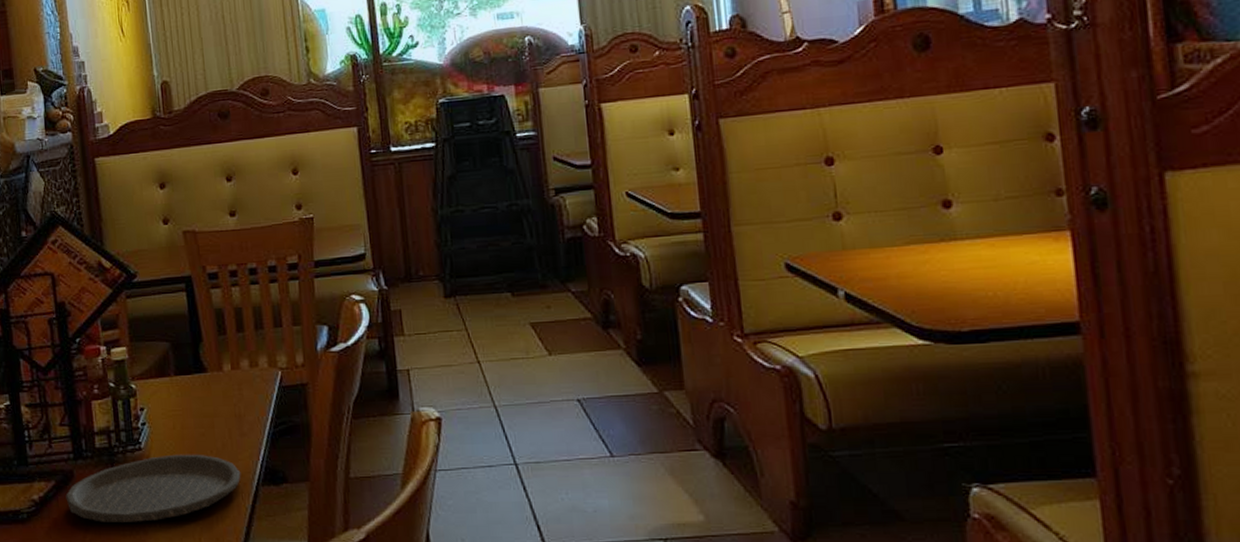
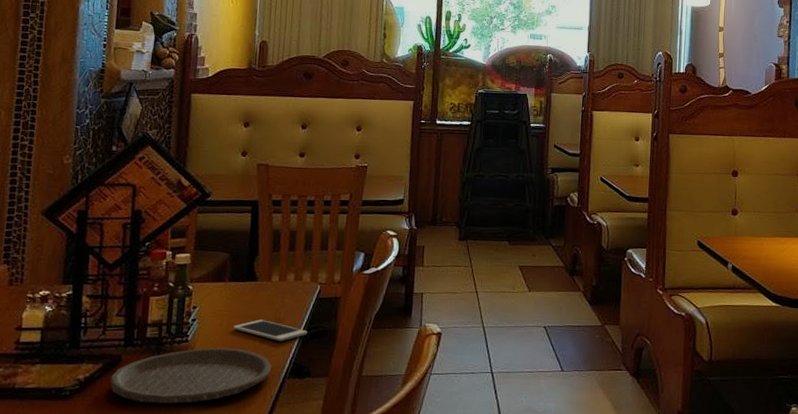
cell phone: none [188,417,276,443] -> present [233,319,308,342]

